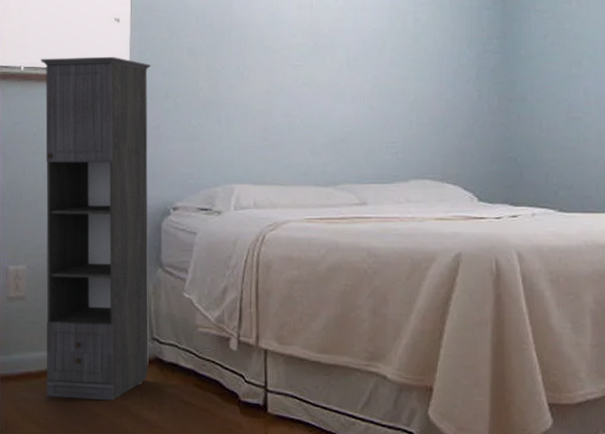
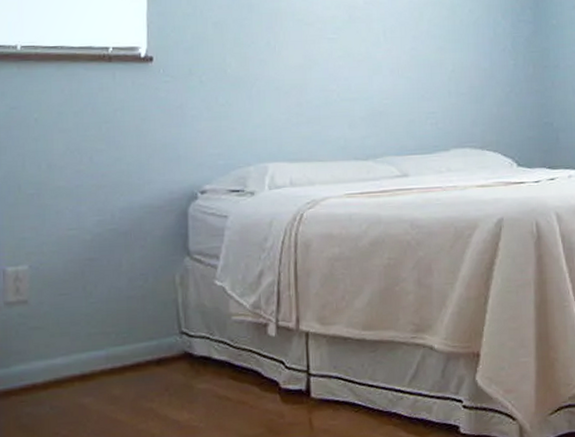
storage cabinet: present [40,56,151,400] -> none [41,32,177,409]

